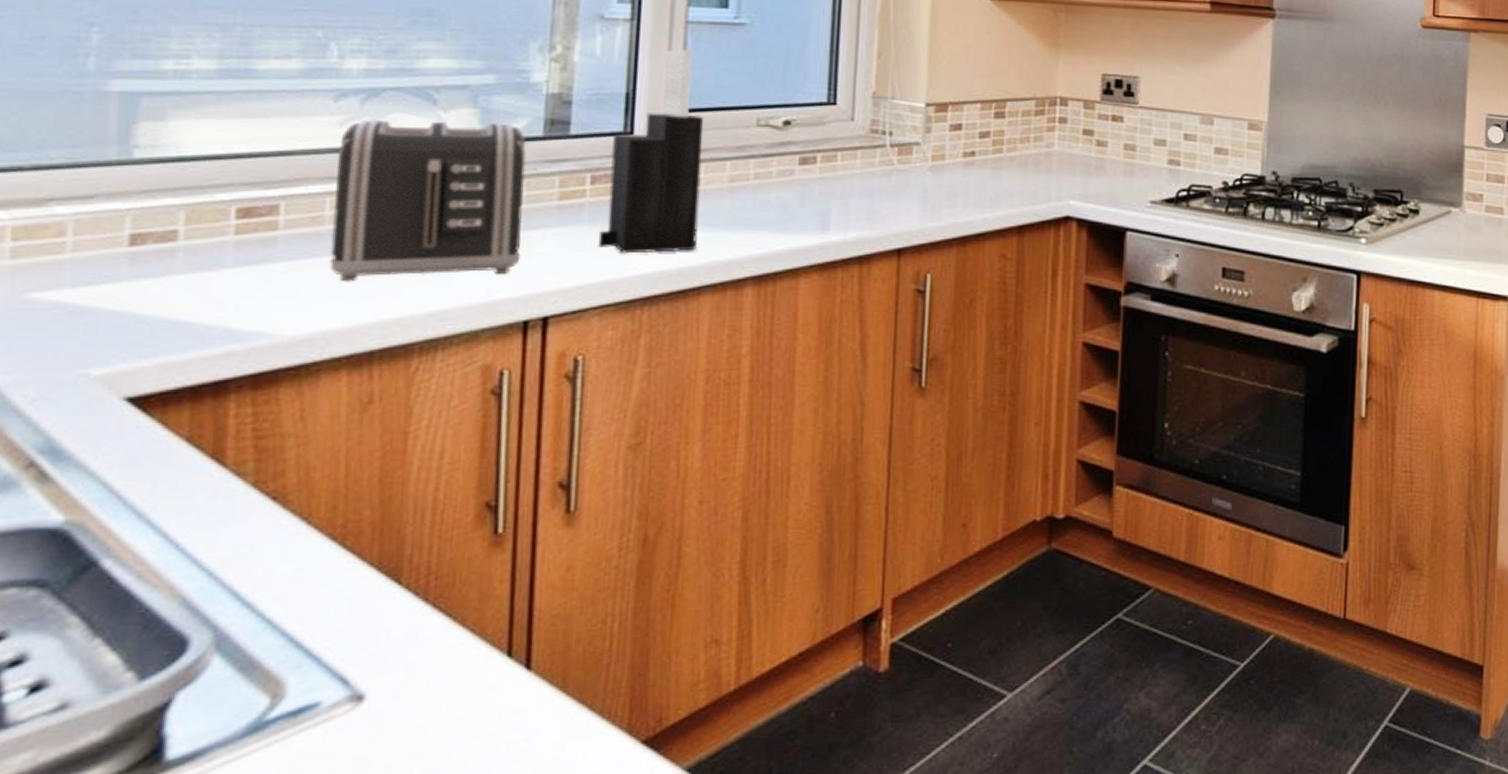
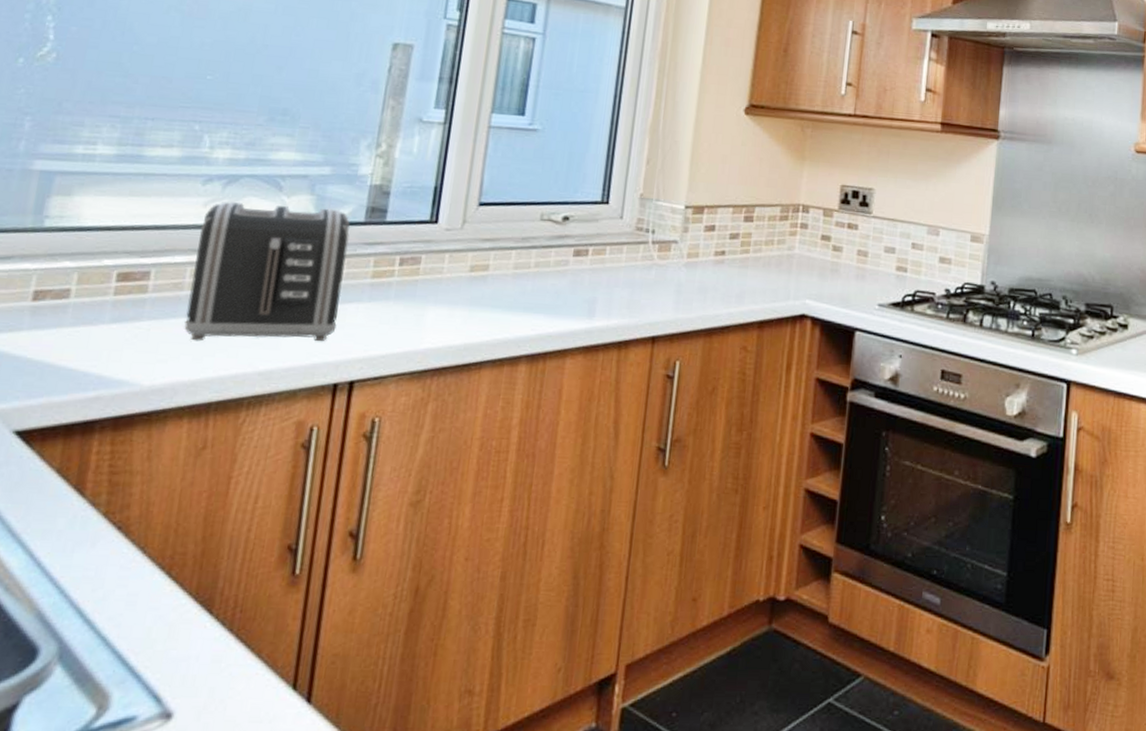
knife block: present [598,48,704,254] -> none [400,149,496,329]

